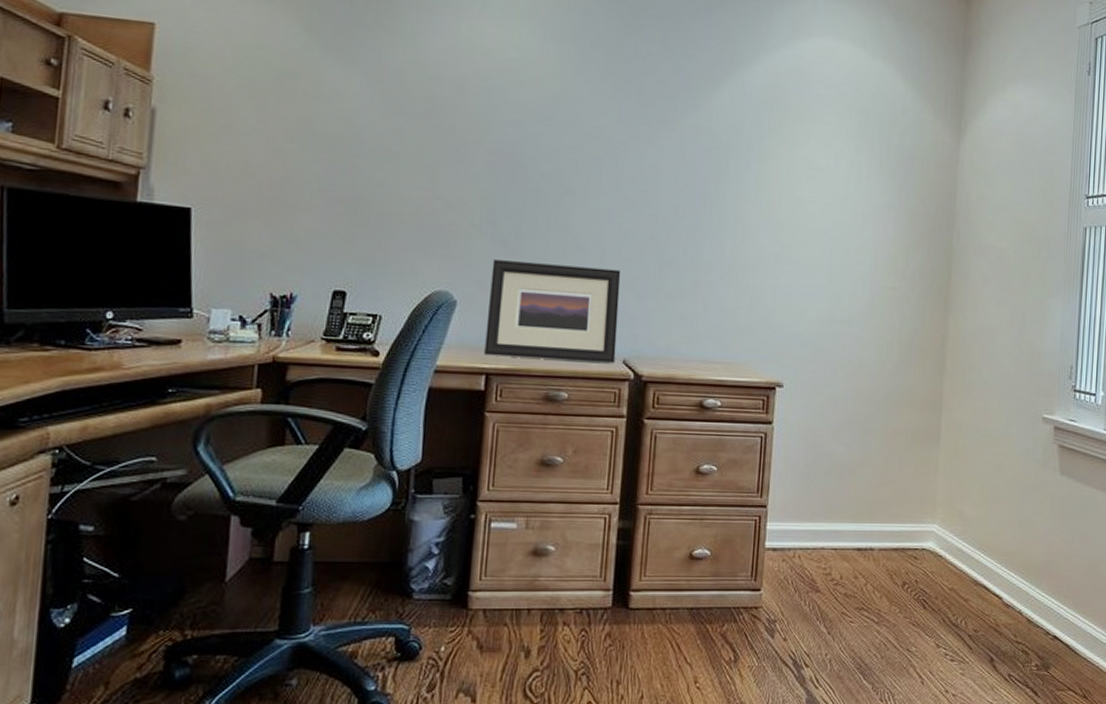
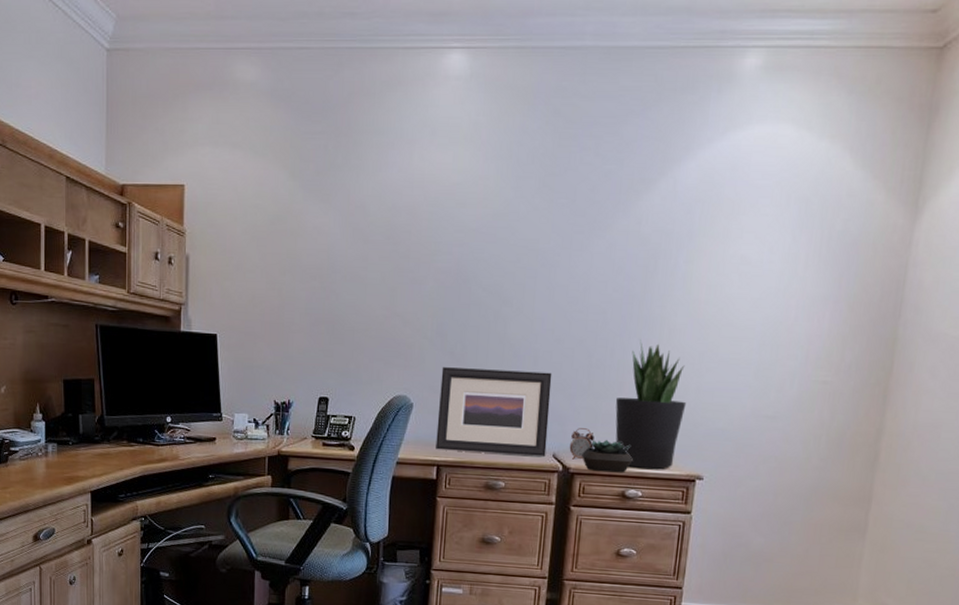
alarm clock: none [641,331,669,366] -> present [569,428,594,460]
succulent plant: none [654,343,710,381] -> present [581,439,633,473]
planter: none [690,238,763,377] -> present [615,339,687,470]

